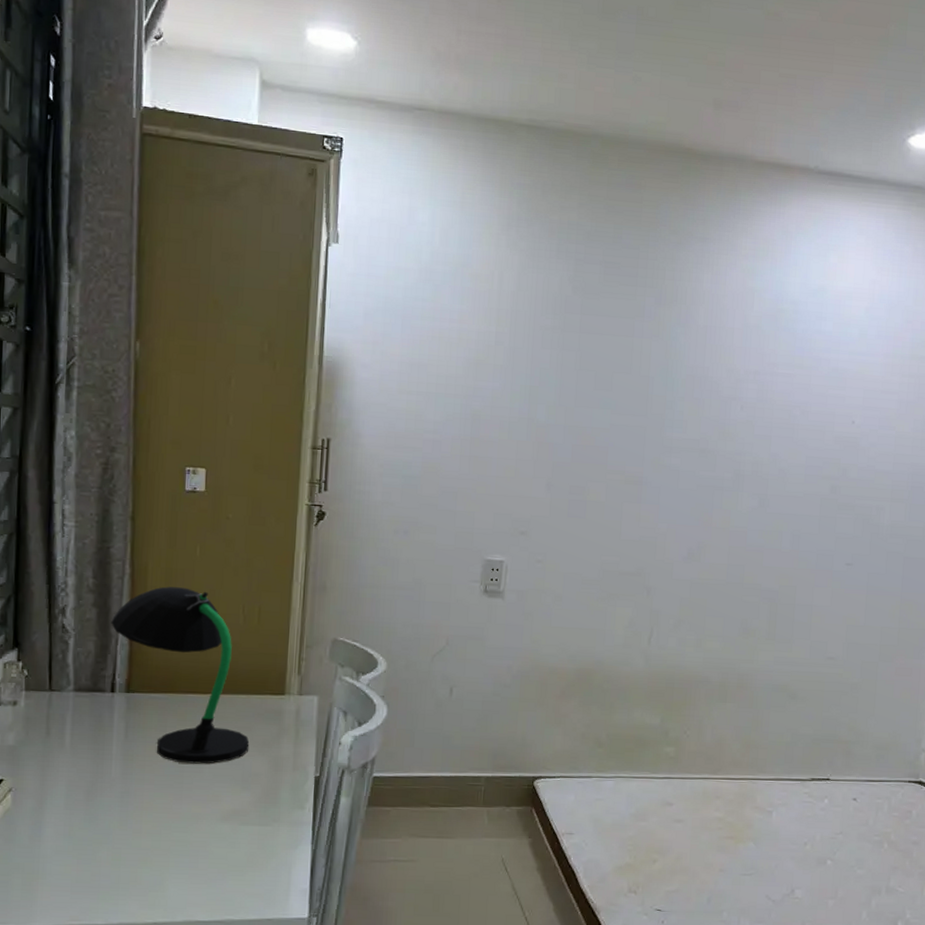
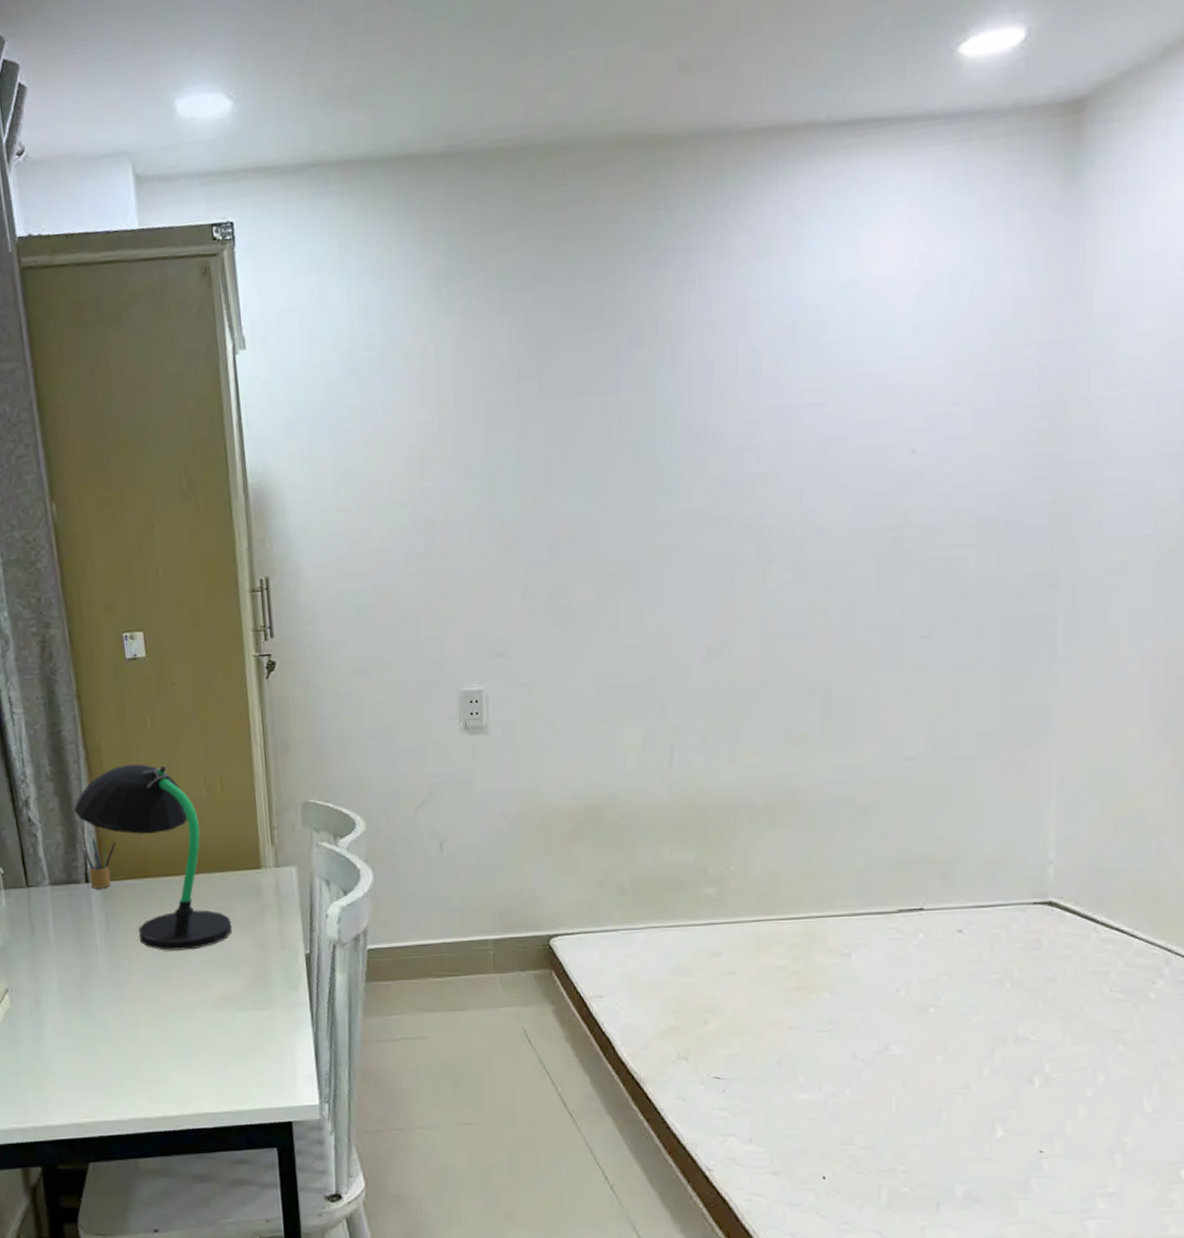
pencil box: none [110,650,149,699] -> present [79,838,117,889]

